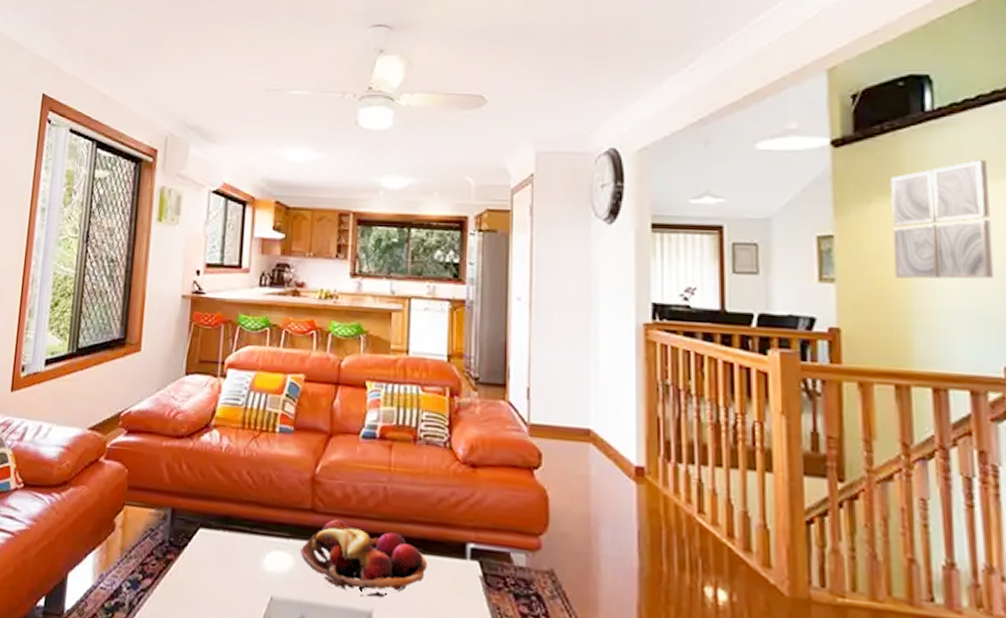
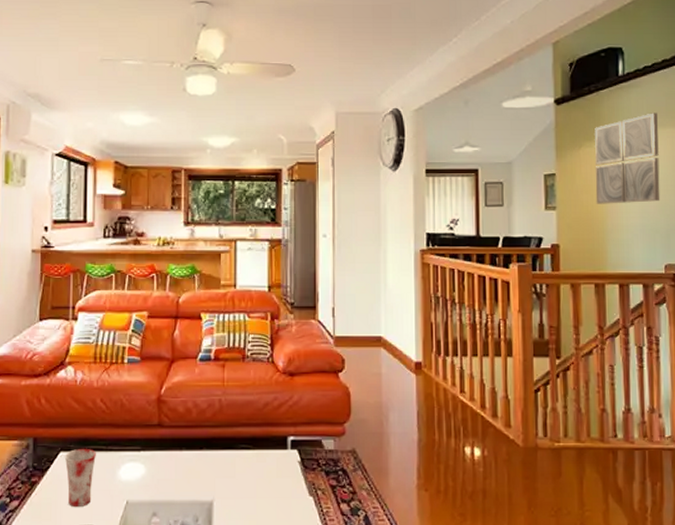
mug: none [203,526,239,597] -> present [64,448,96,507]
fruit basket: present [300,519,427,598] -> none [151,431,256,490]

